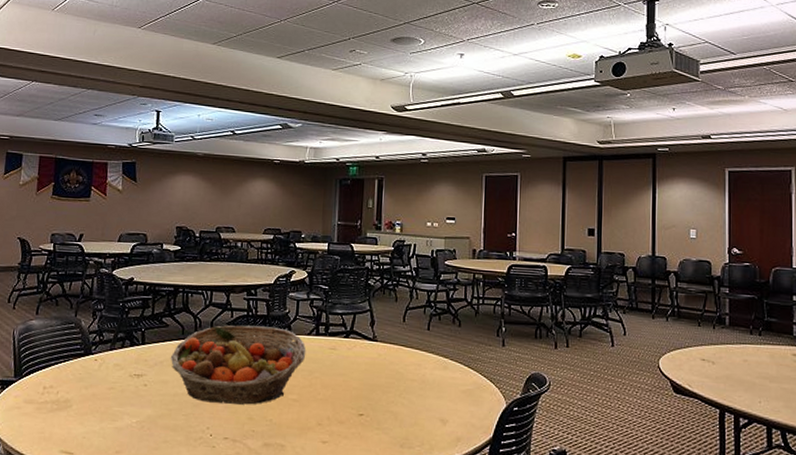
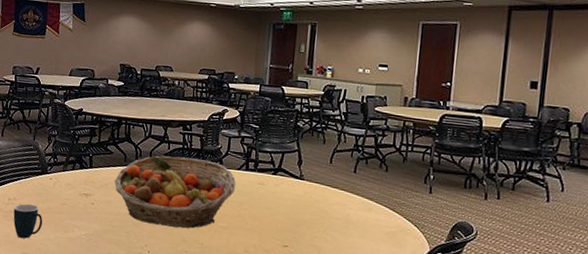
mug: none [49,391,86,433] -> present [13,204,43,239]

